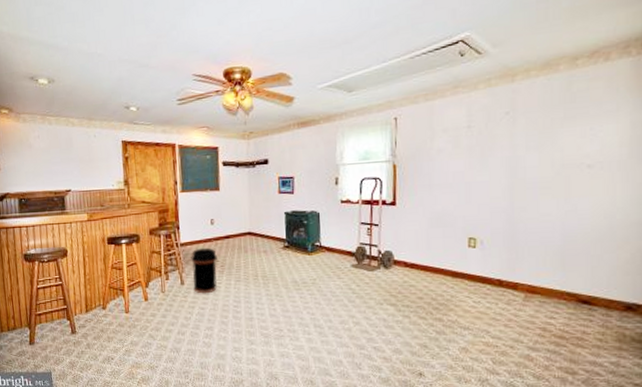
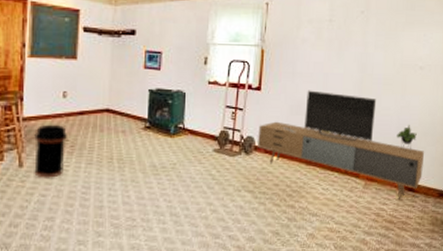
media console: none [396,201,602,314] -> present [258,90,425,201]

